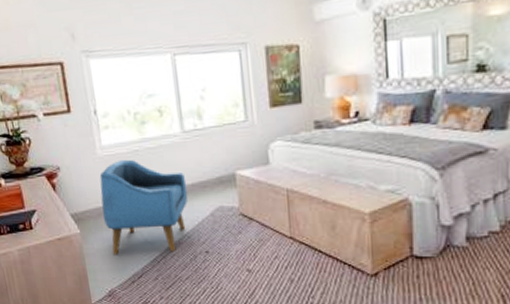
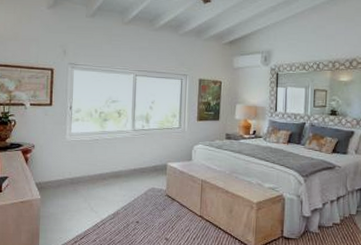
armchair: present [99,159,188,255] -> none [61,145,130,220]

